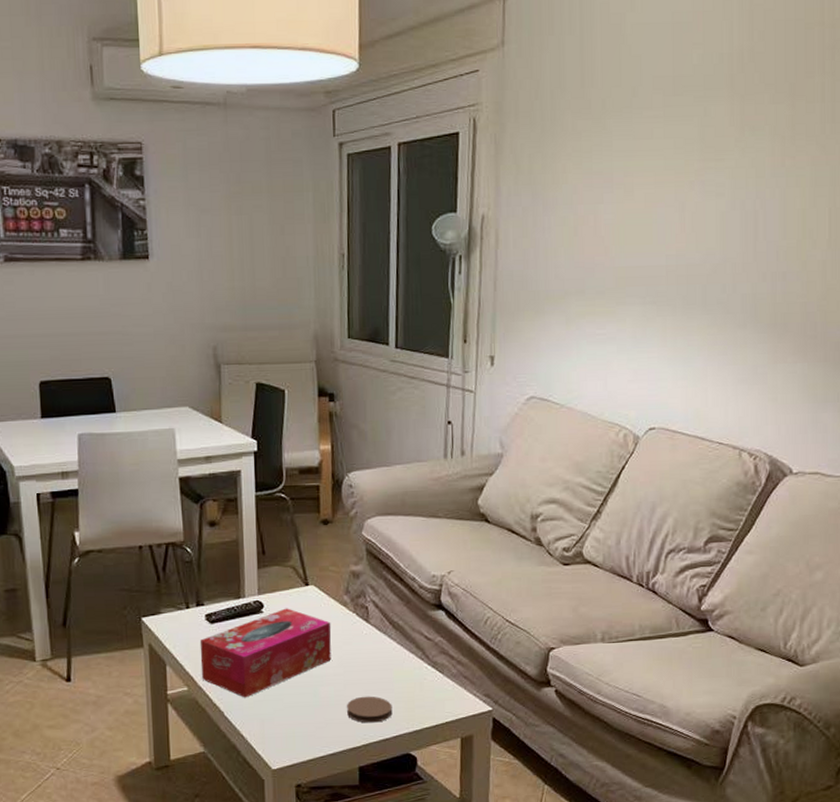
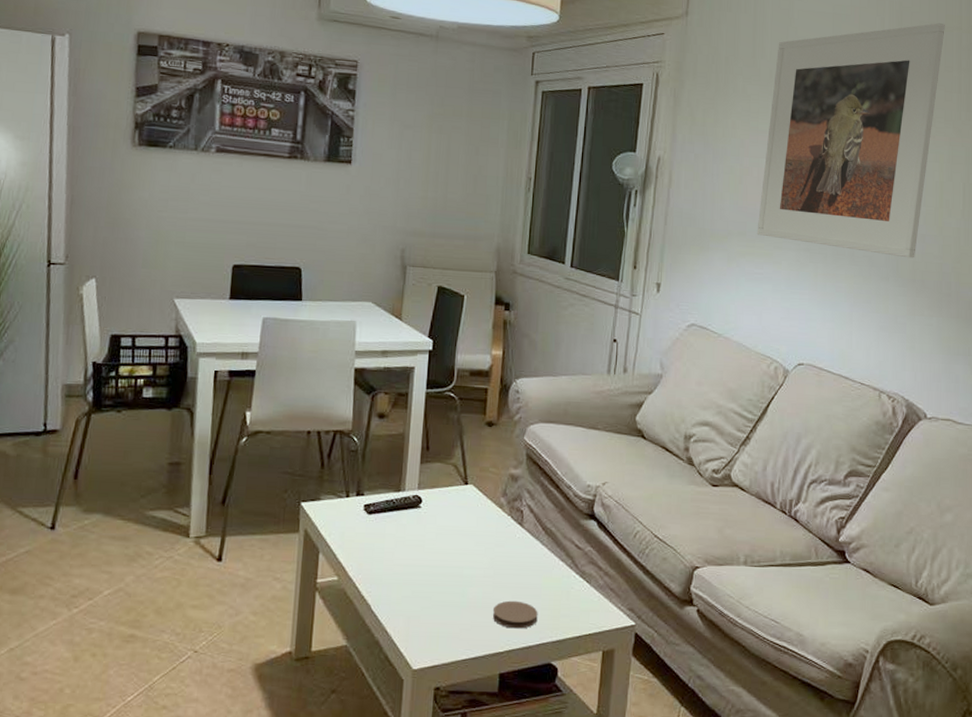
tissue box: present [199,608,331,698] -> none [352,505,486,593]
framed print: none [596,20,805,300] -> present [757,23,945,258]

